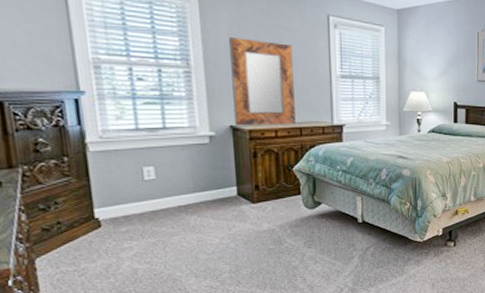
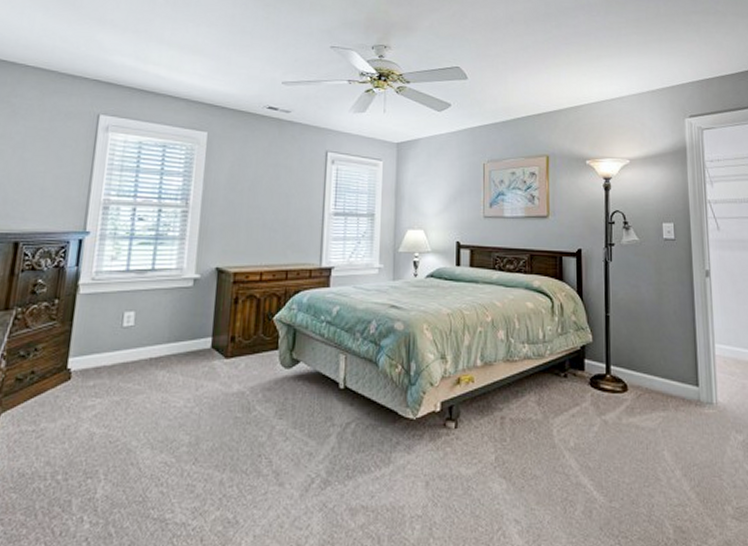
home mirror: present [229,37,296,126] -> none [221,176,288,268]

